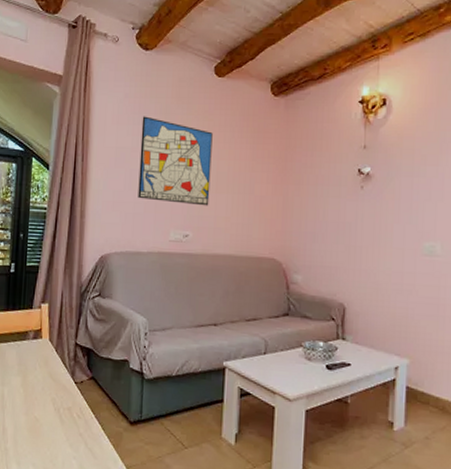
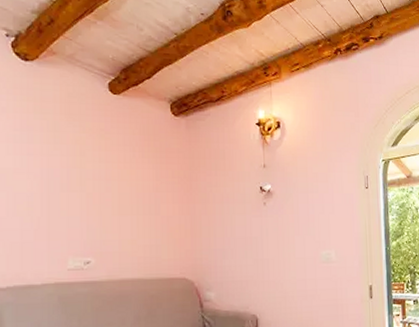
wall art: present [138,116,213,206] -> none [25,133,112,229]

